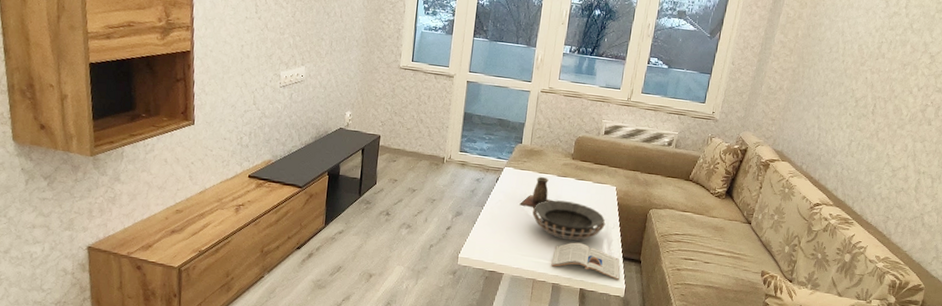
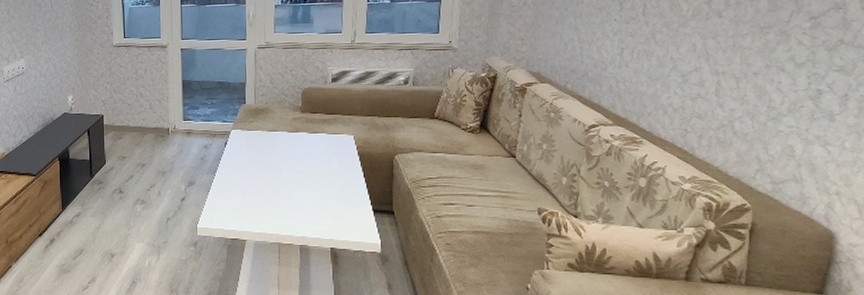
decorative vase: present [520,177,552,208] -> none [252,135,286,169]
decorative bowl: present [532,200,606,240] -> none [266,157,348,197]
magazine: present [551,242,620,281] -> none [295,199,373,235]

